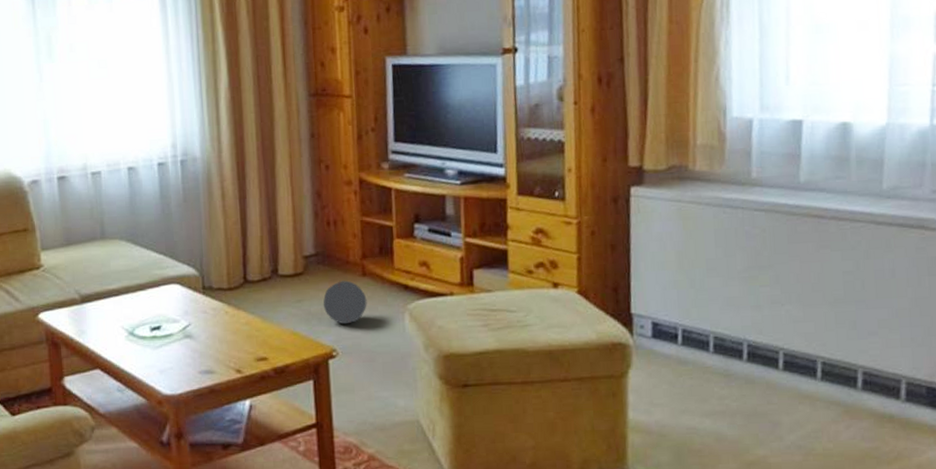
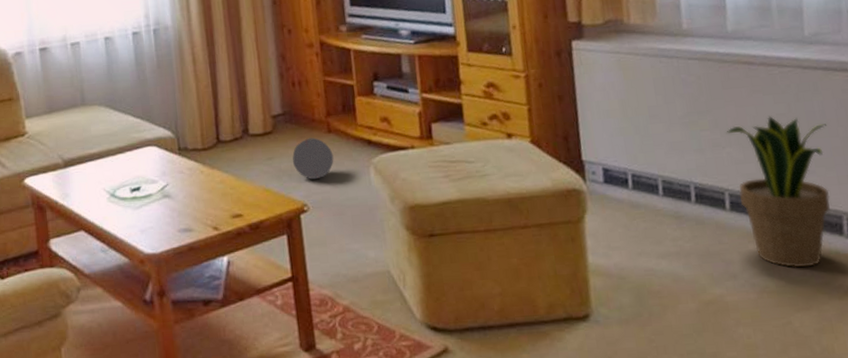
potted plant: none [787,273,896,431] -> present [726,115,830,268]

